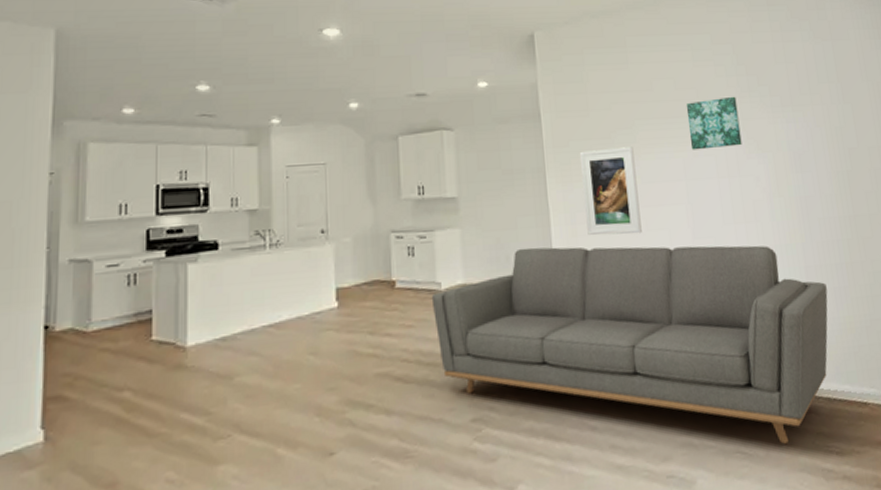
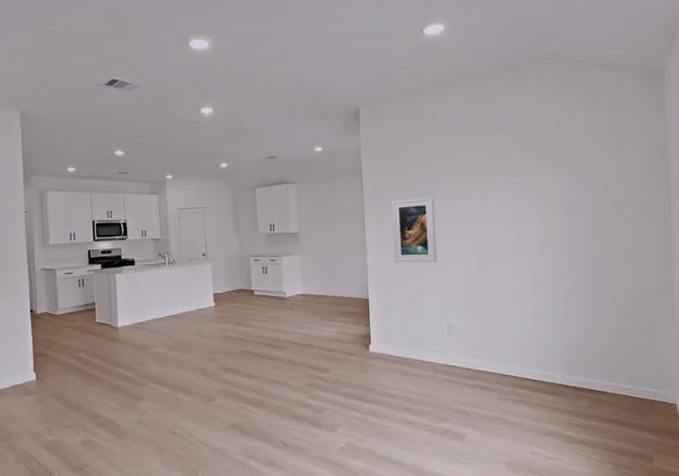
sofa: present [431,245,828,444] -> none [279,270,583,416]
wall art: present [686,96,742,150] -> none [479,157,524,200]

